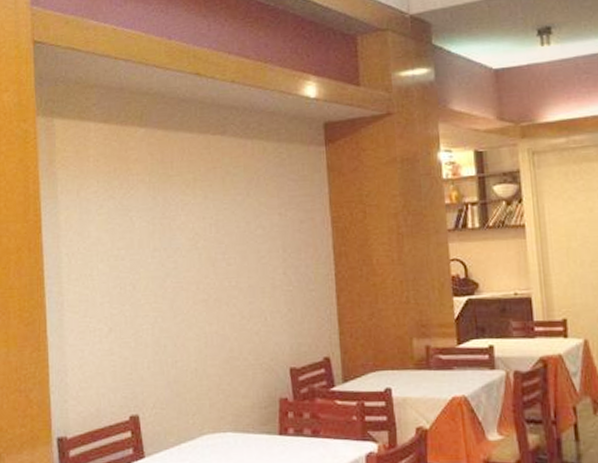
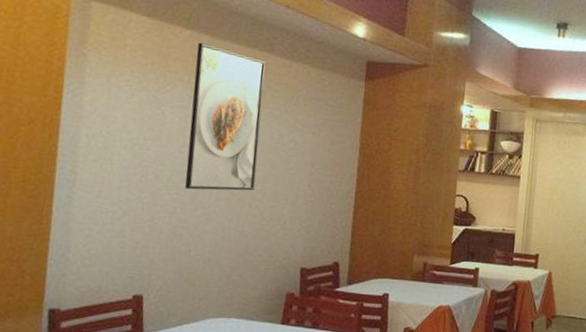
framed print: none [153,138,229,296] -> present [185,42,265,191]

